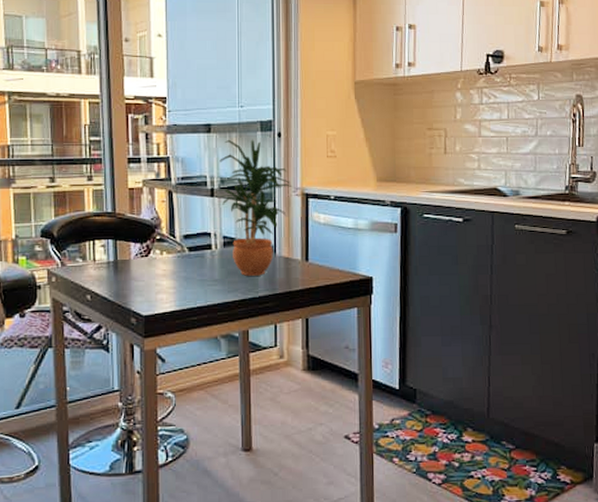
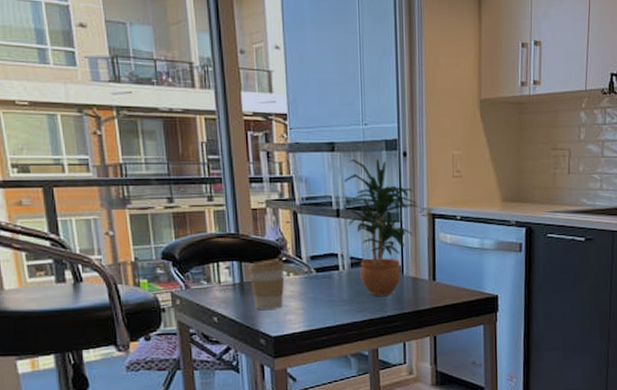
coffee cup: none [123,237,158,288] -> present [248,259,285,310]

